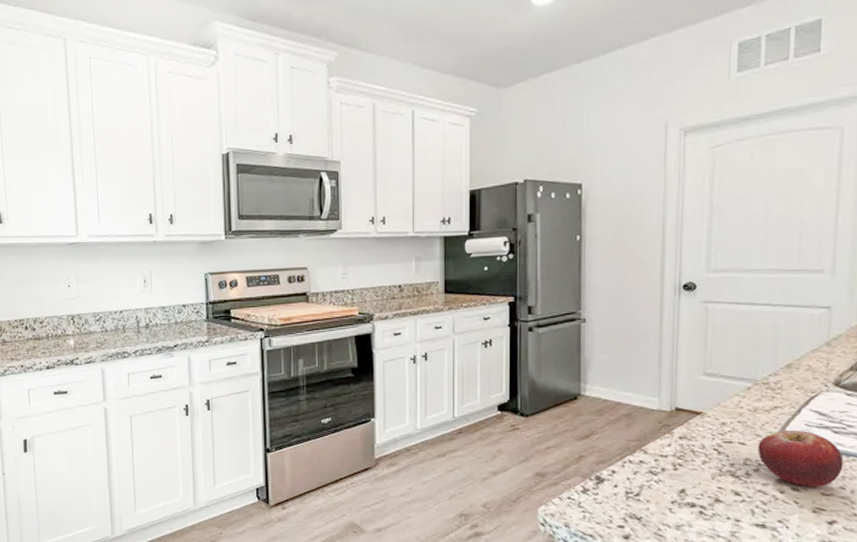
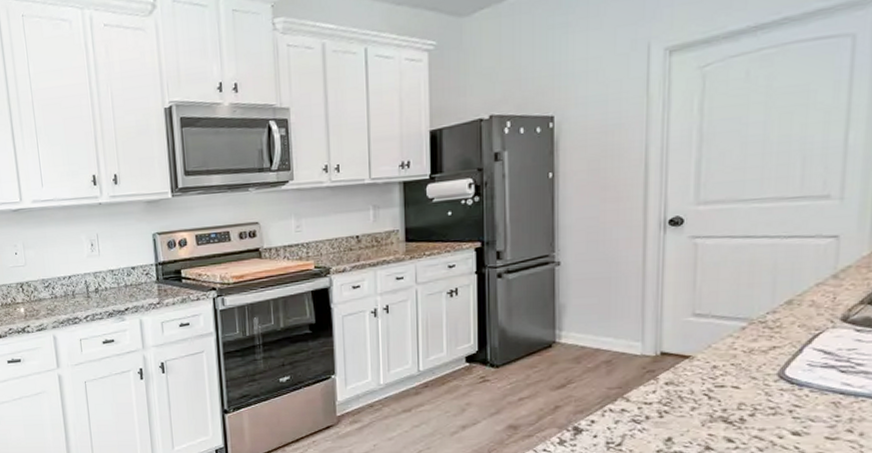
fruit: present [757,430,844,487] -> none [753,371,852,431]

